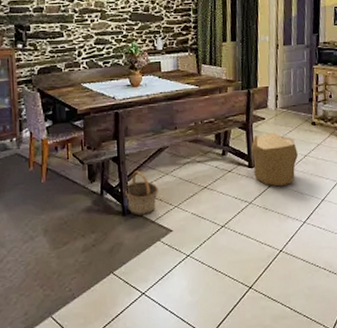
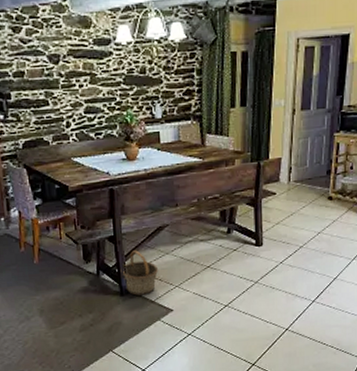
pouf: present [251,132,298,187] -> none [259,208,310,266]

